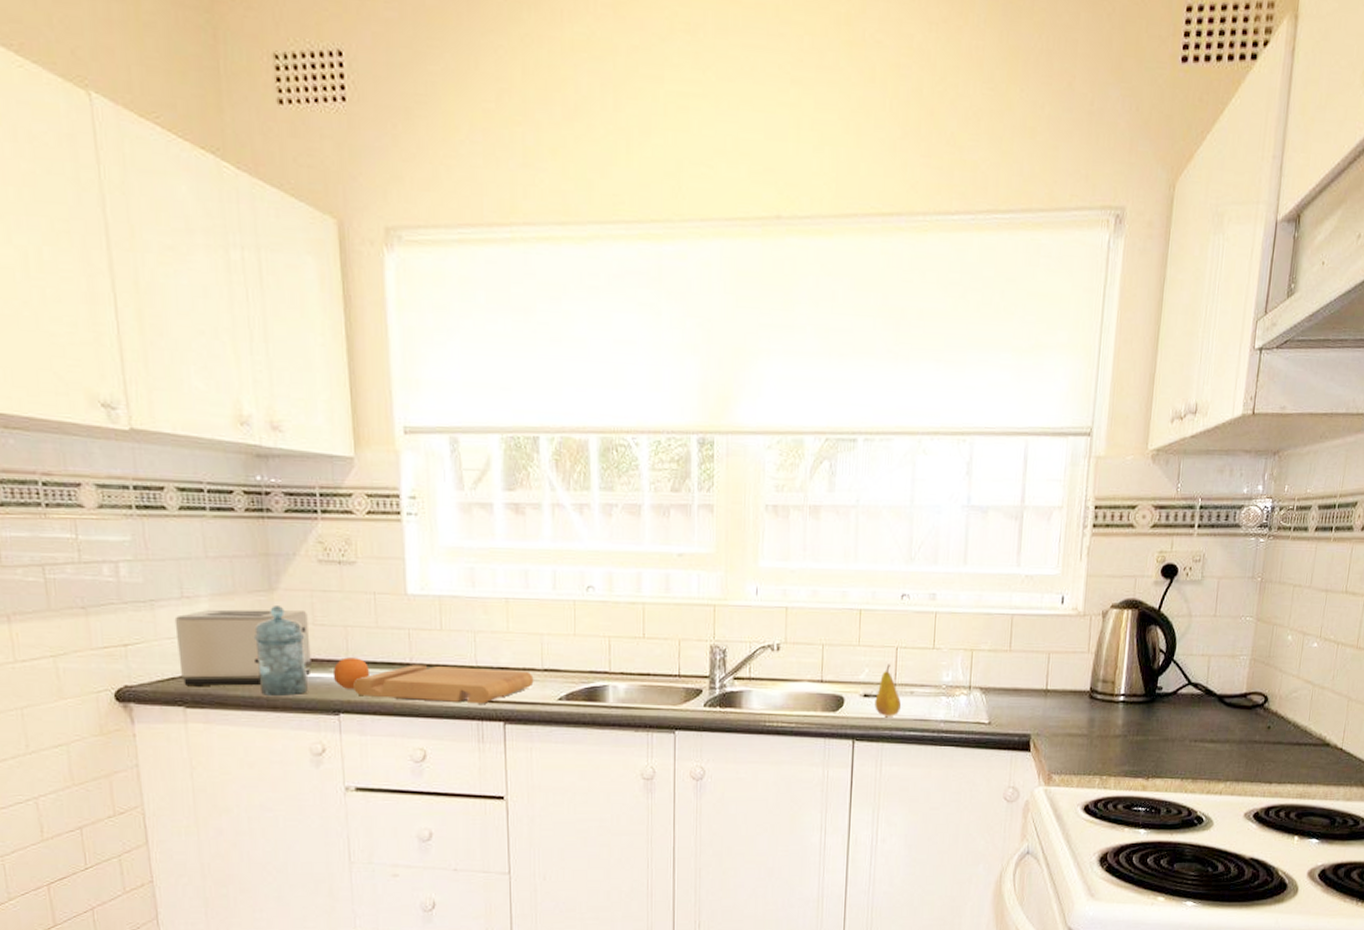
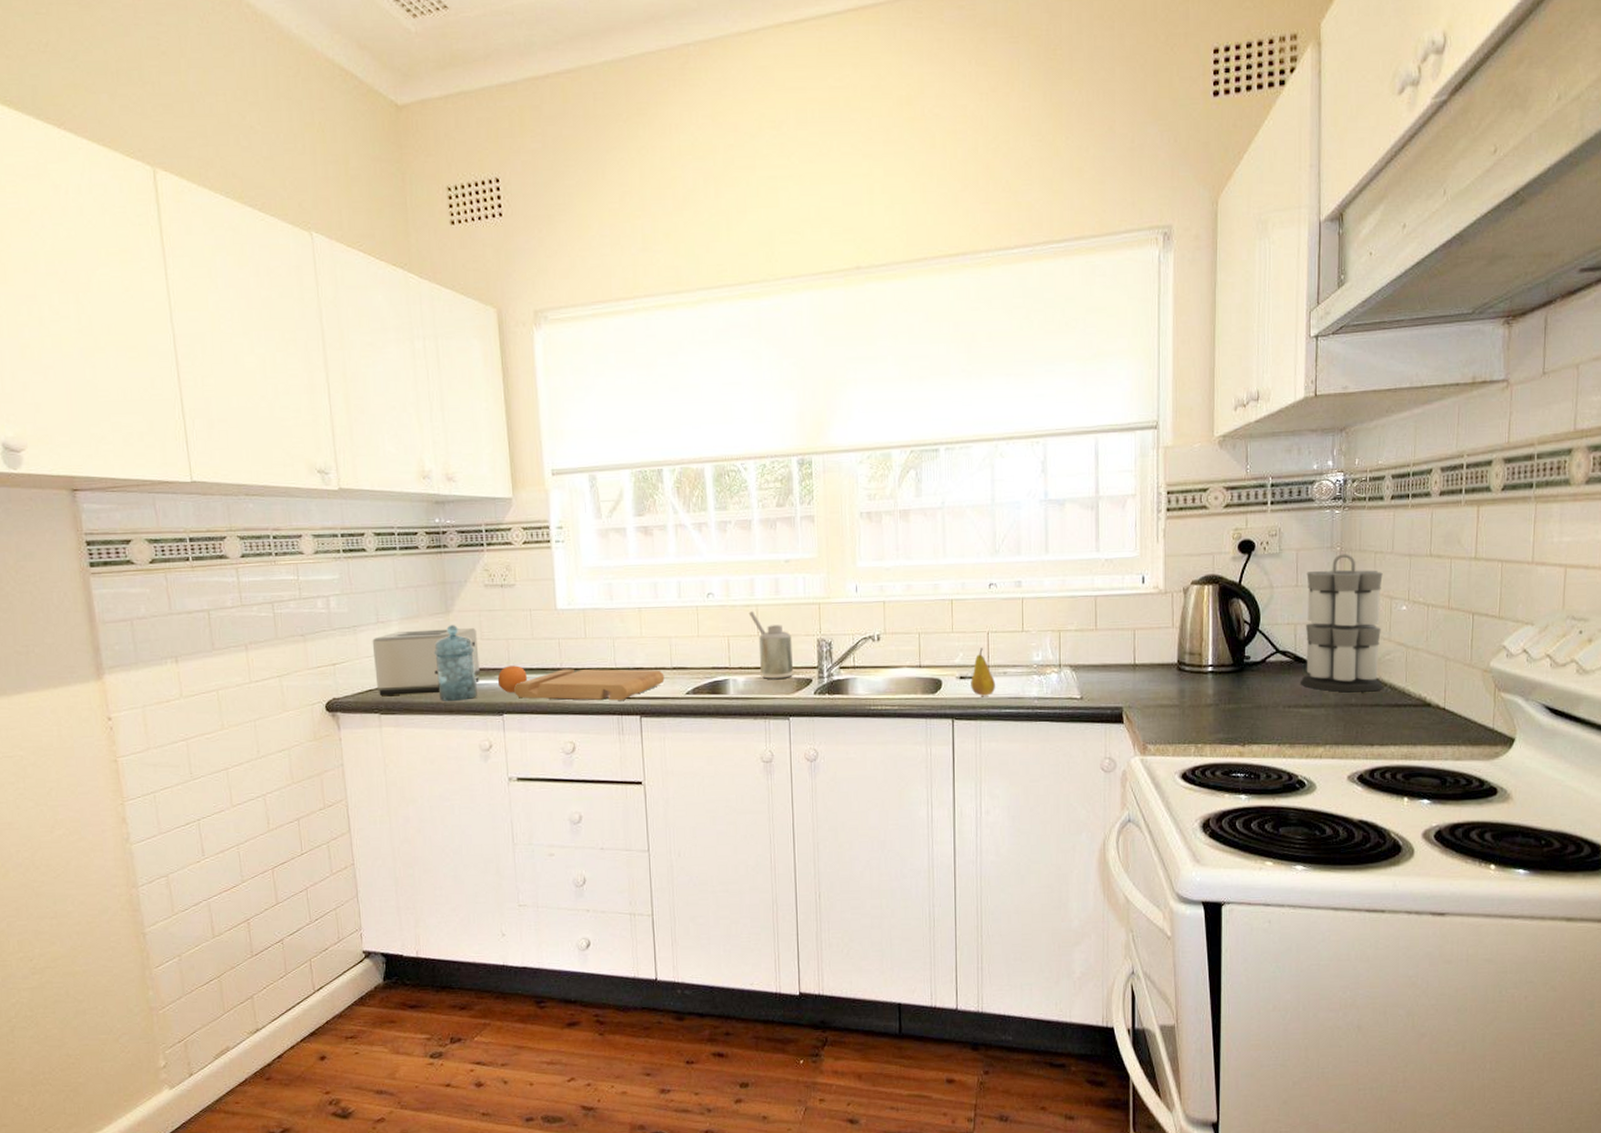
soap dispenser: none [634,610,683,687] -> present [748,611,794,679]
spice rack: none [1209,585,1299,729] -> present [1301,554,1383,693]

